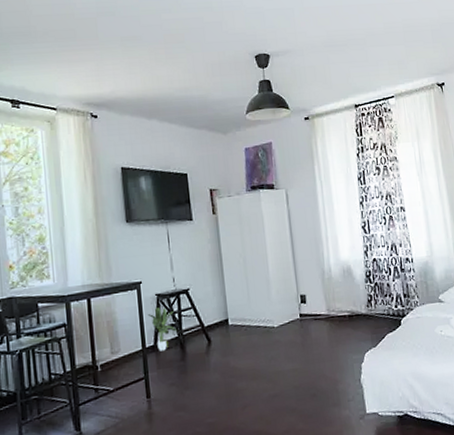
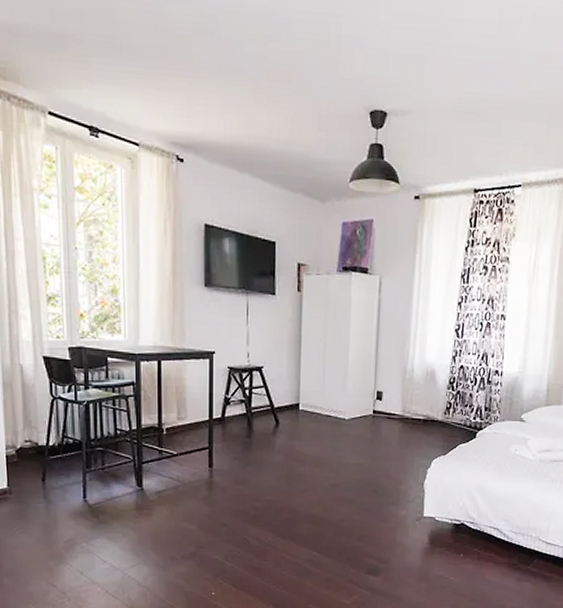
potted plant: present [147,308,178,351] -> none [217,381,247,425]

